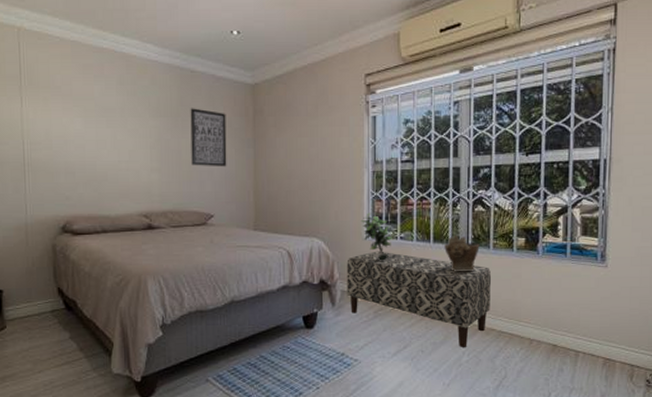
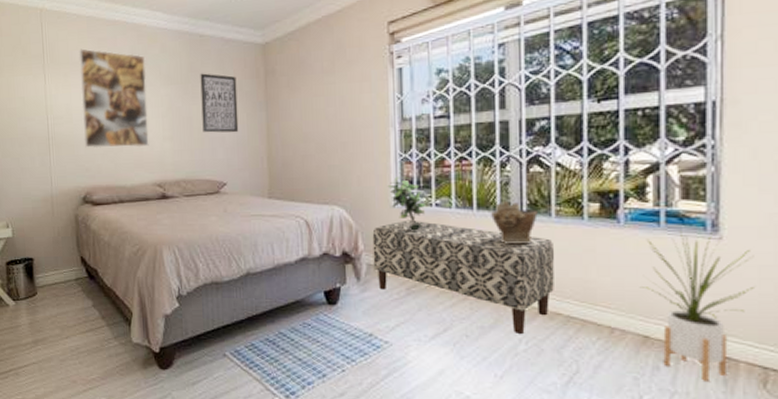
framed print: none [61,73,136,178] -> present [78,48,149,149]
house plant: none [551,260,628,378] -> present [639,230,754,381]

